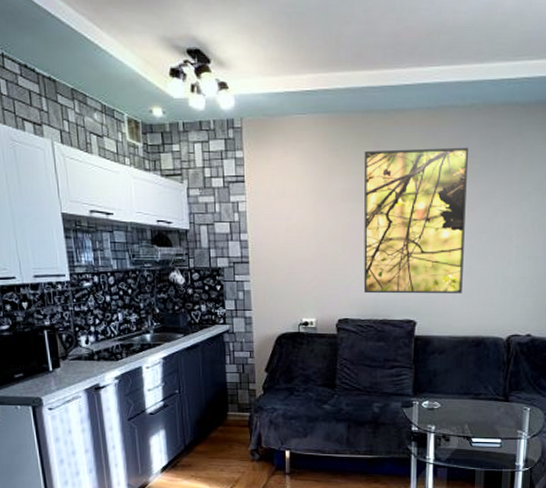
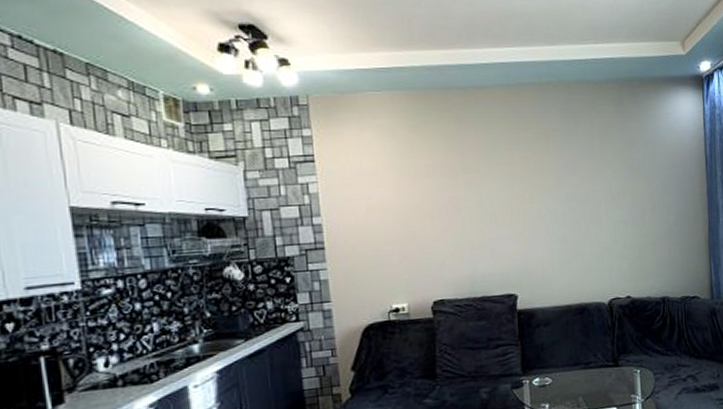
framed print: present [363,147,469,294] -> none [446,121,560,271]

